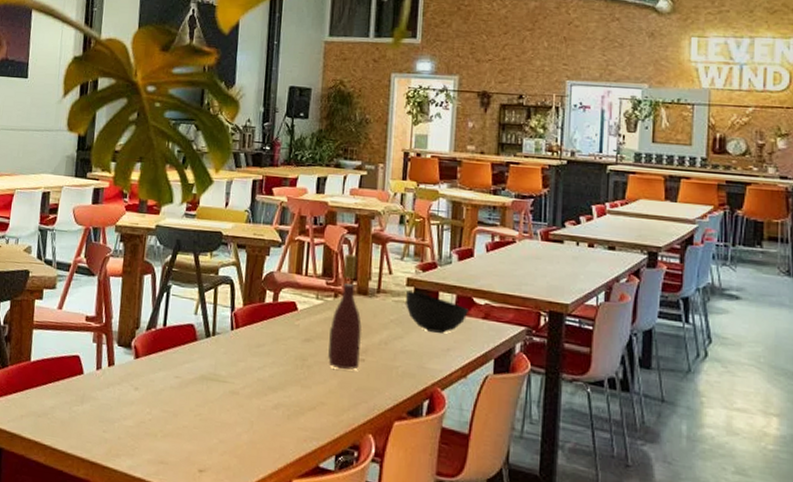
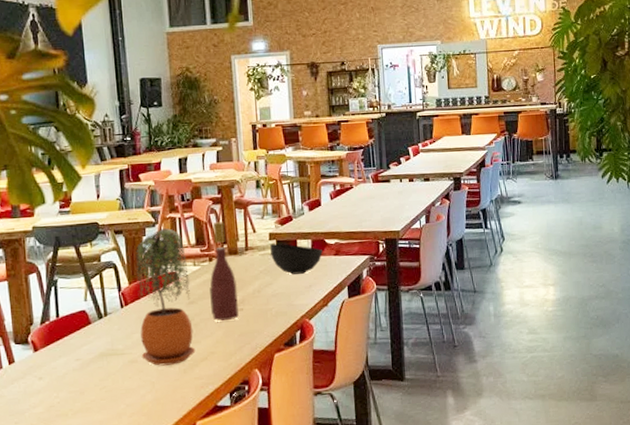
potted plant: none [244,251,310,407] -> present [135,228,196,366]

